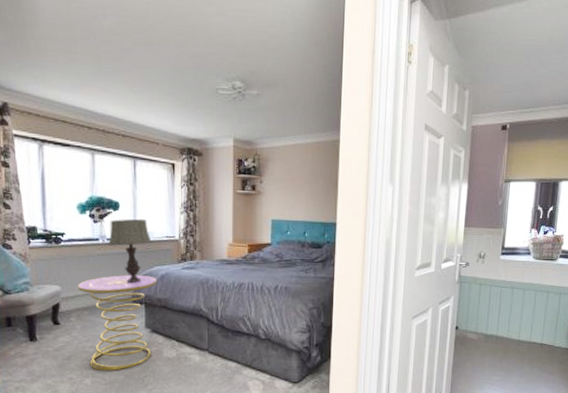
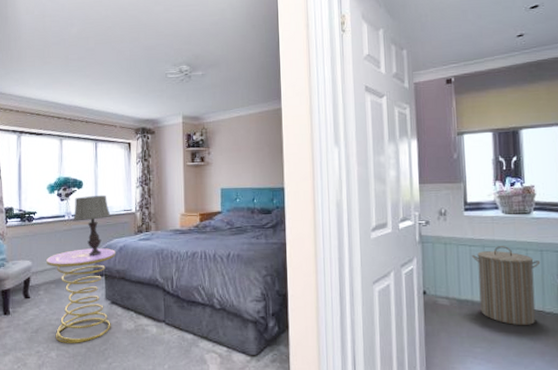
laundry hamper: none [502,288,558,358] -> present [472,246,541,326]

